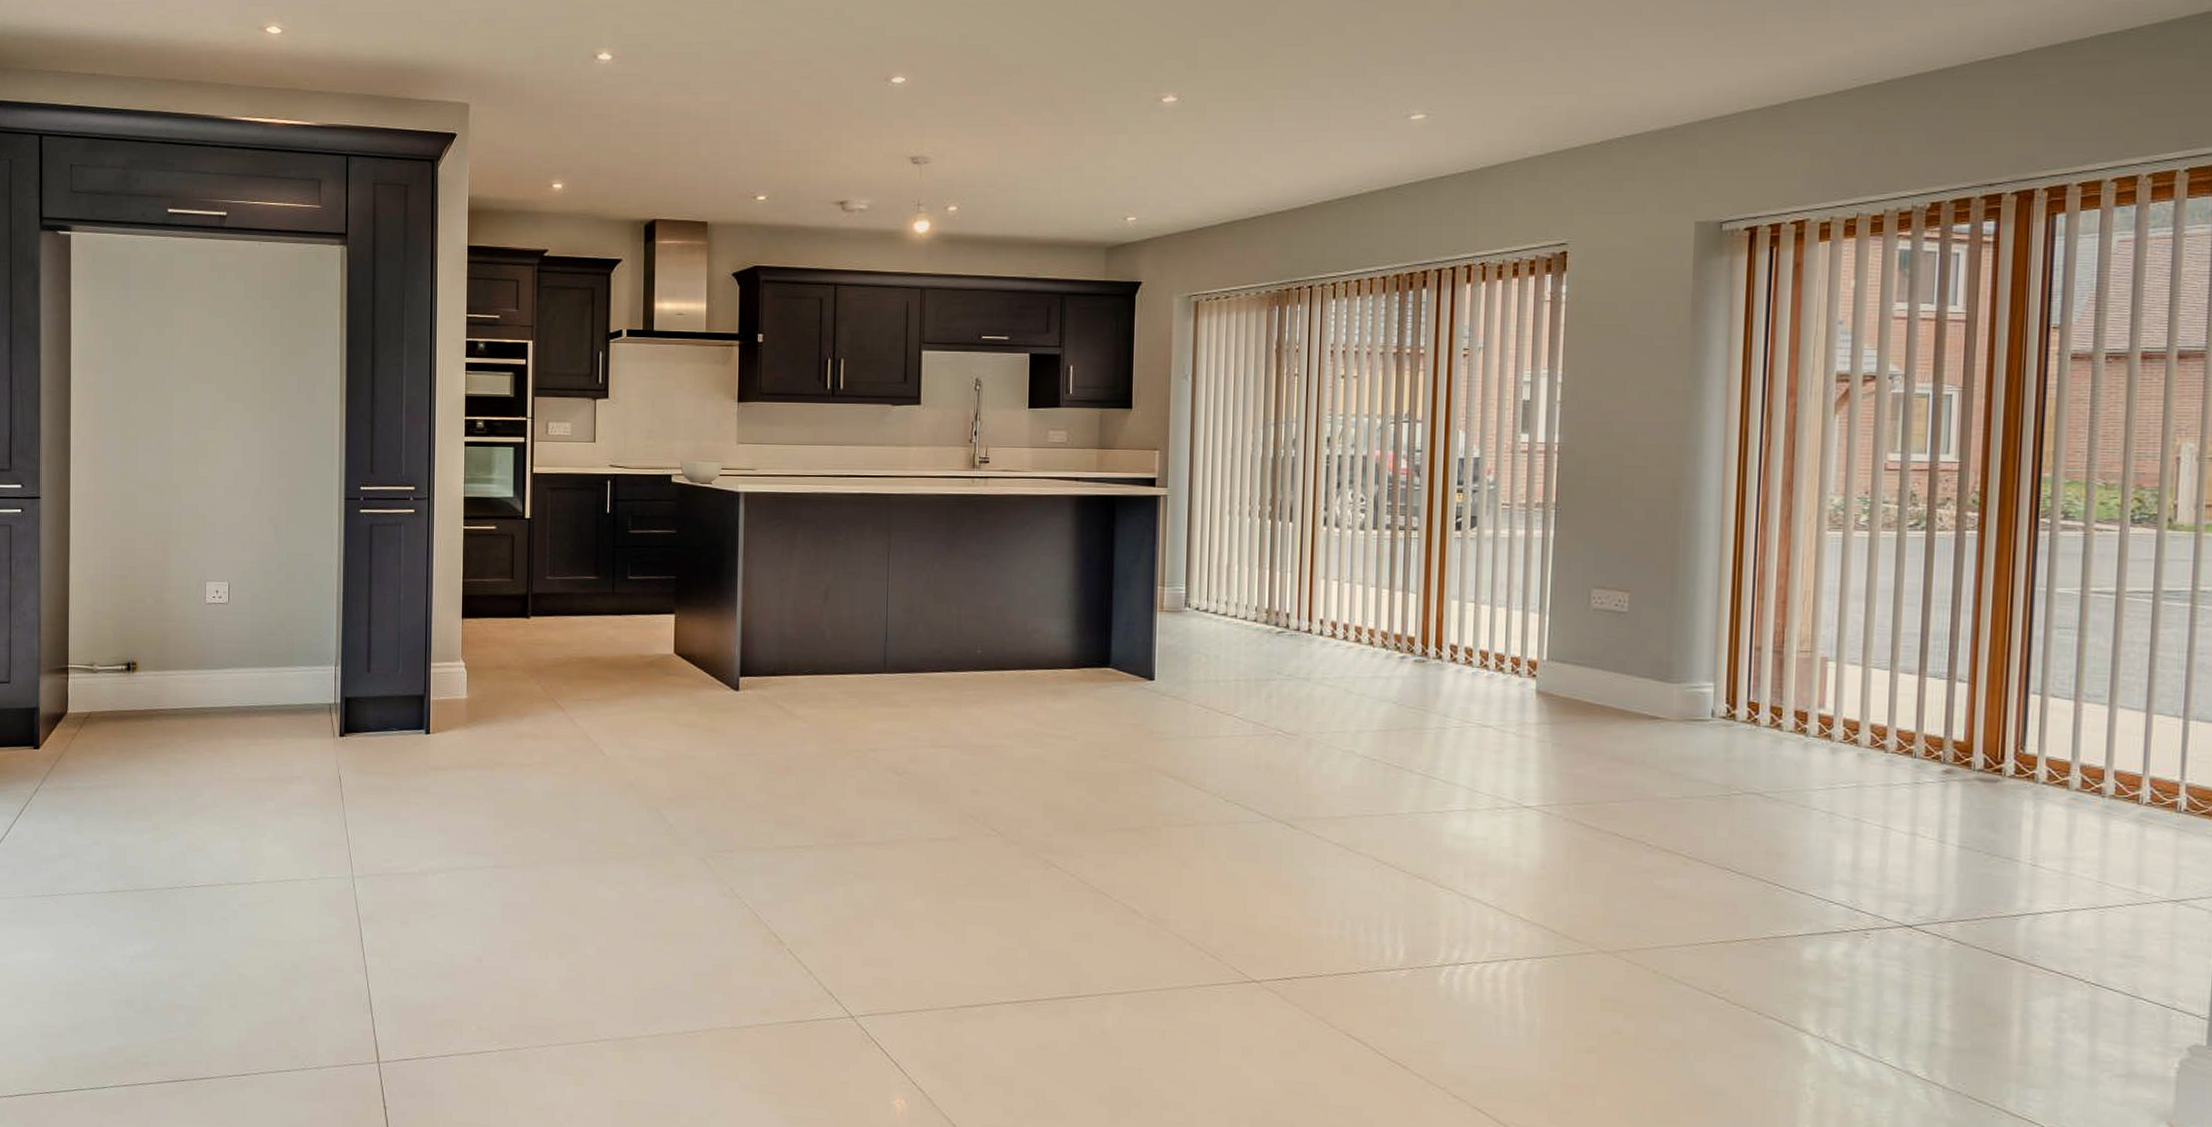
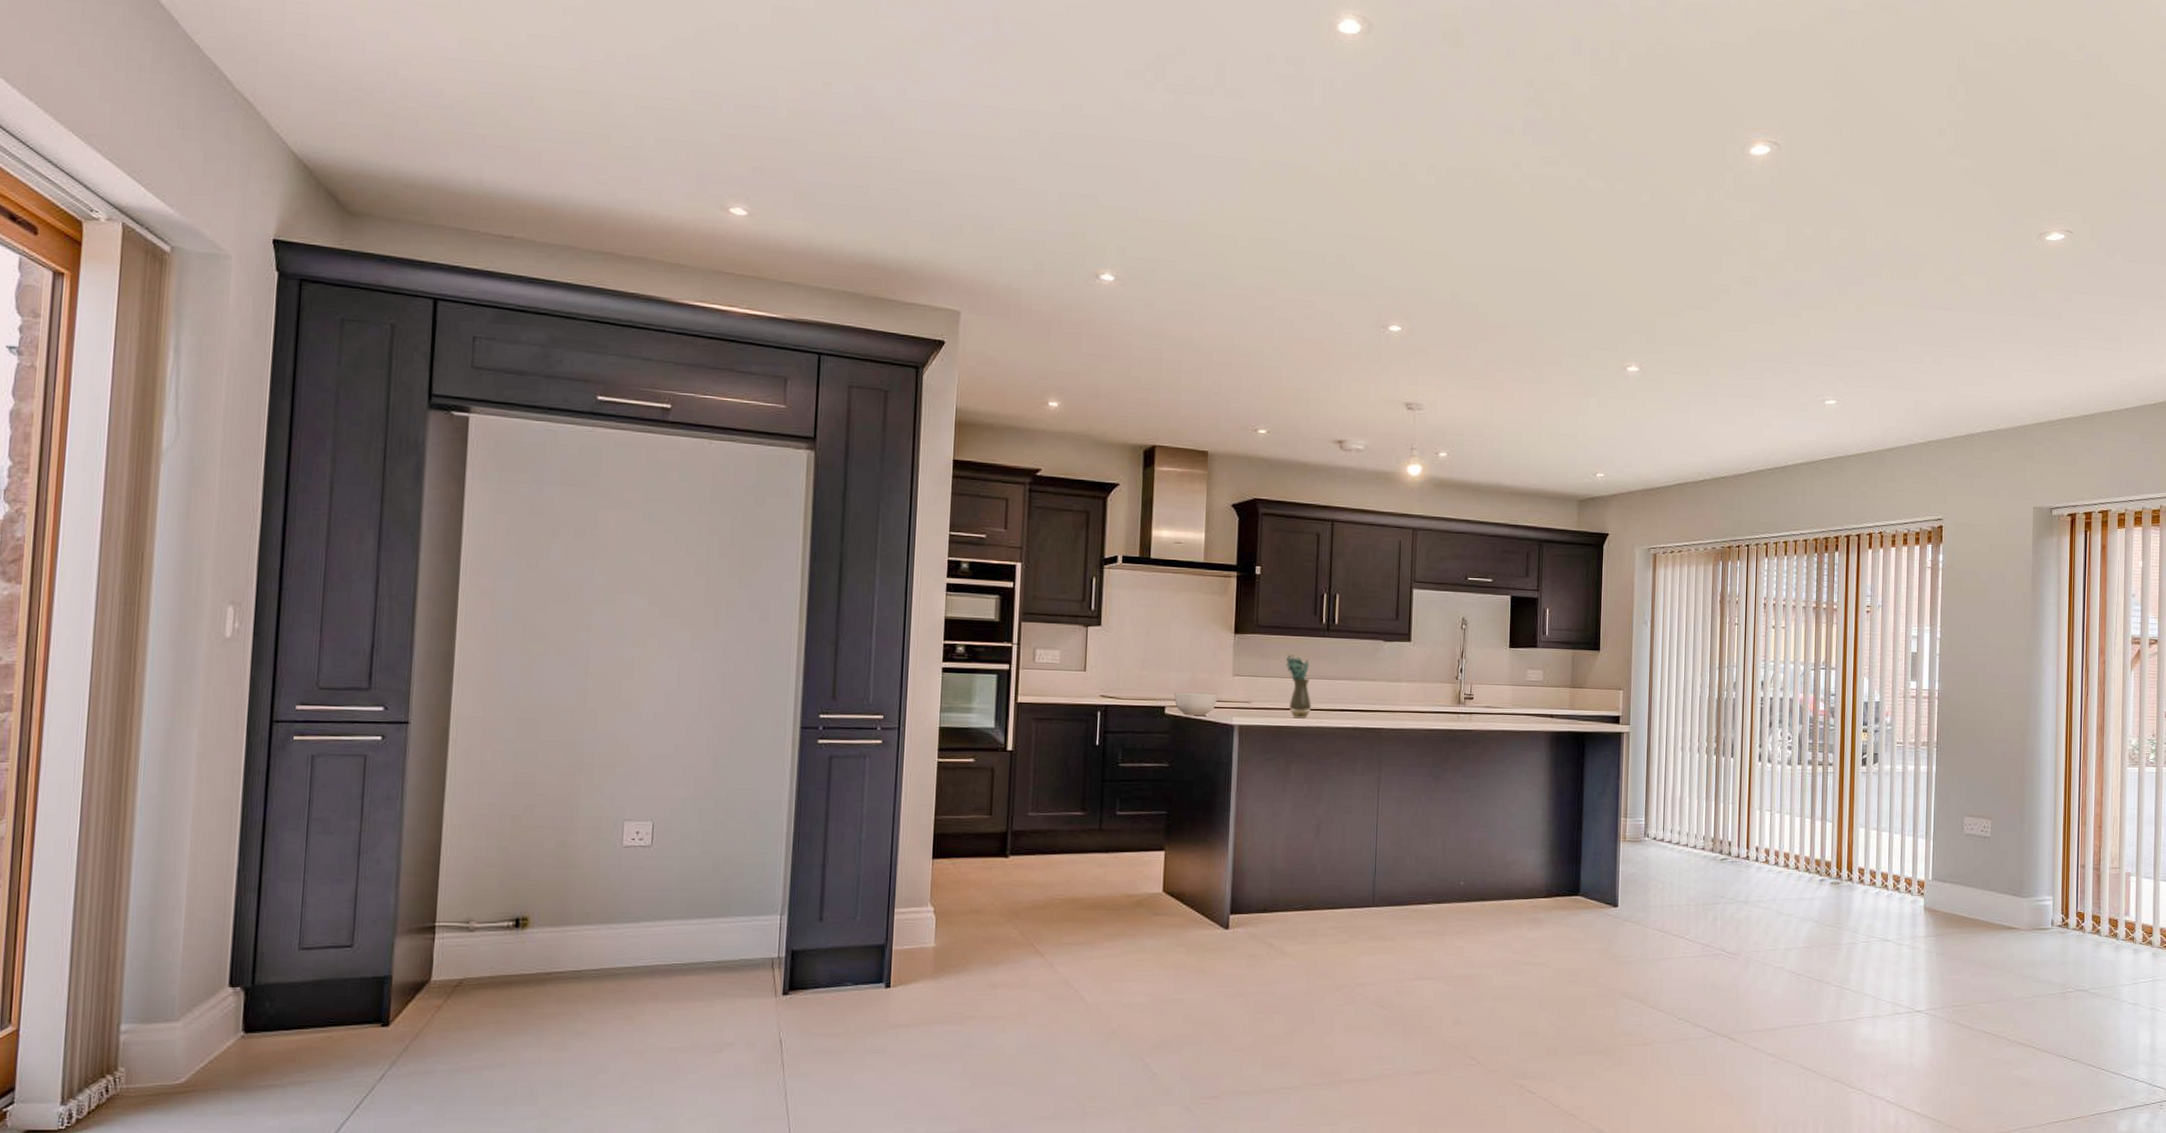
vase: none [790,420,817,485] -> present [1285,653,1311,719]

